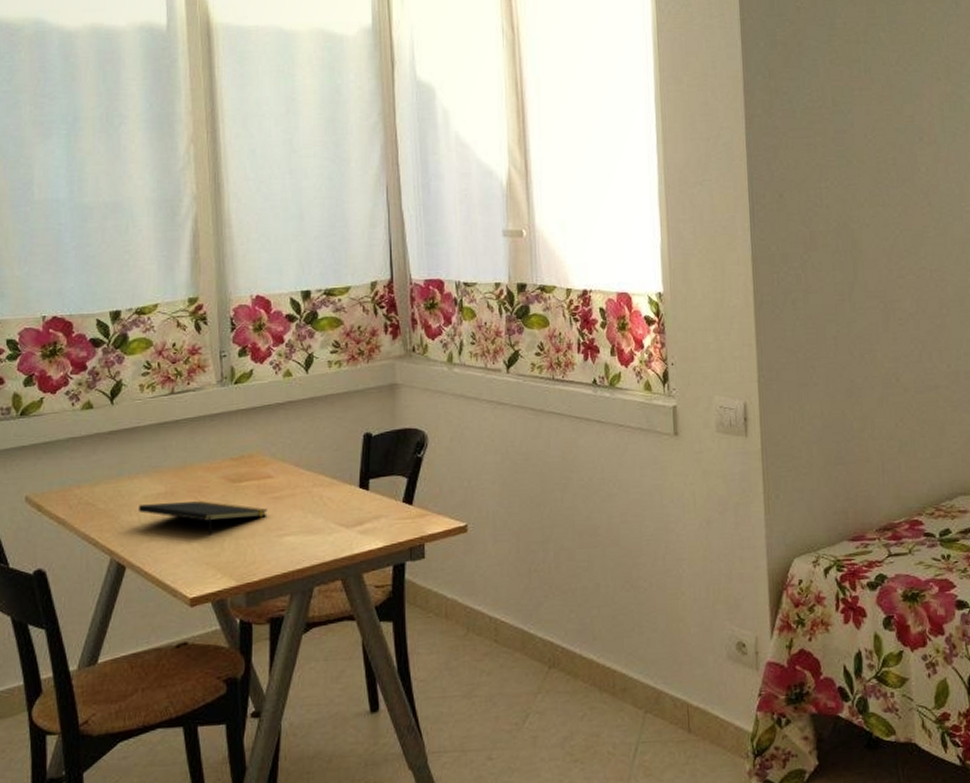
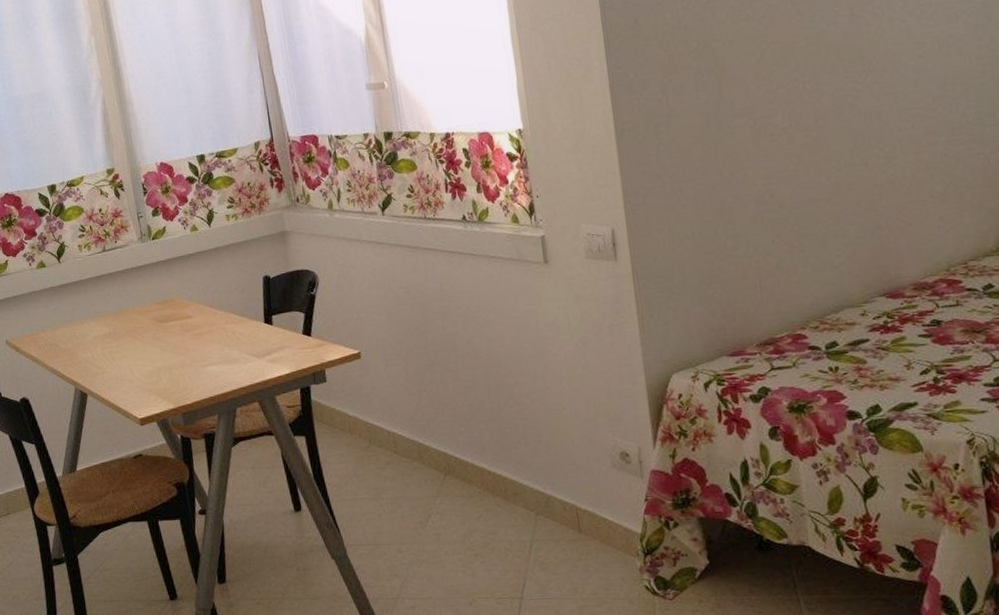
notepad: present [139,501,268,535] -> none [91,339,192,367]

